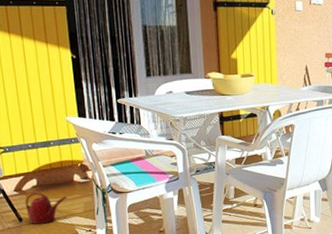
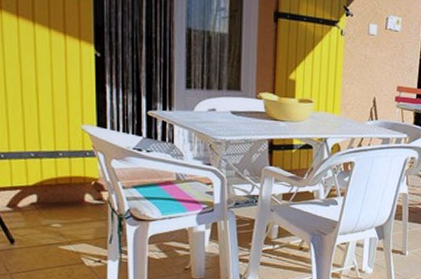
watering can: present [25,192,67,225] -> none [20,211,74,250]

